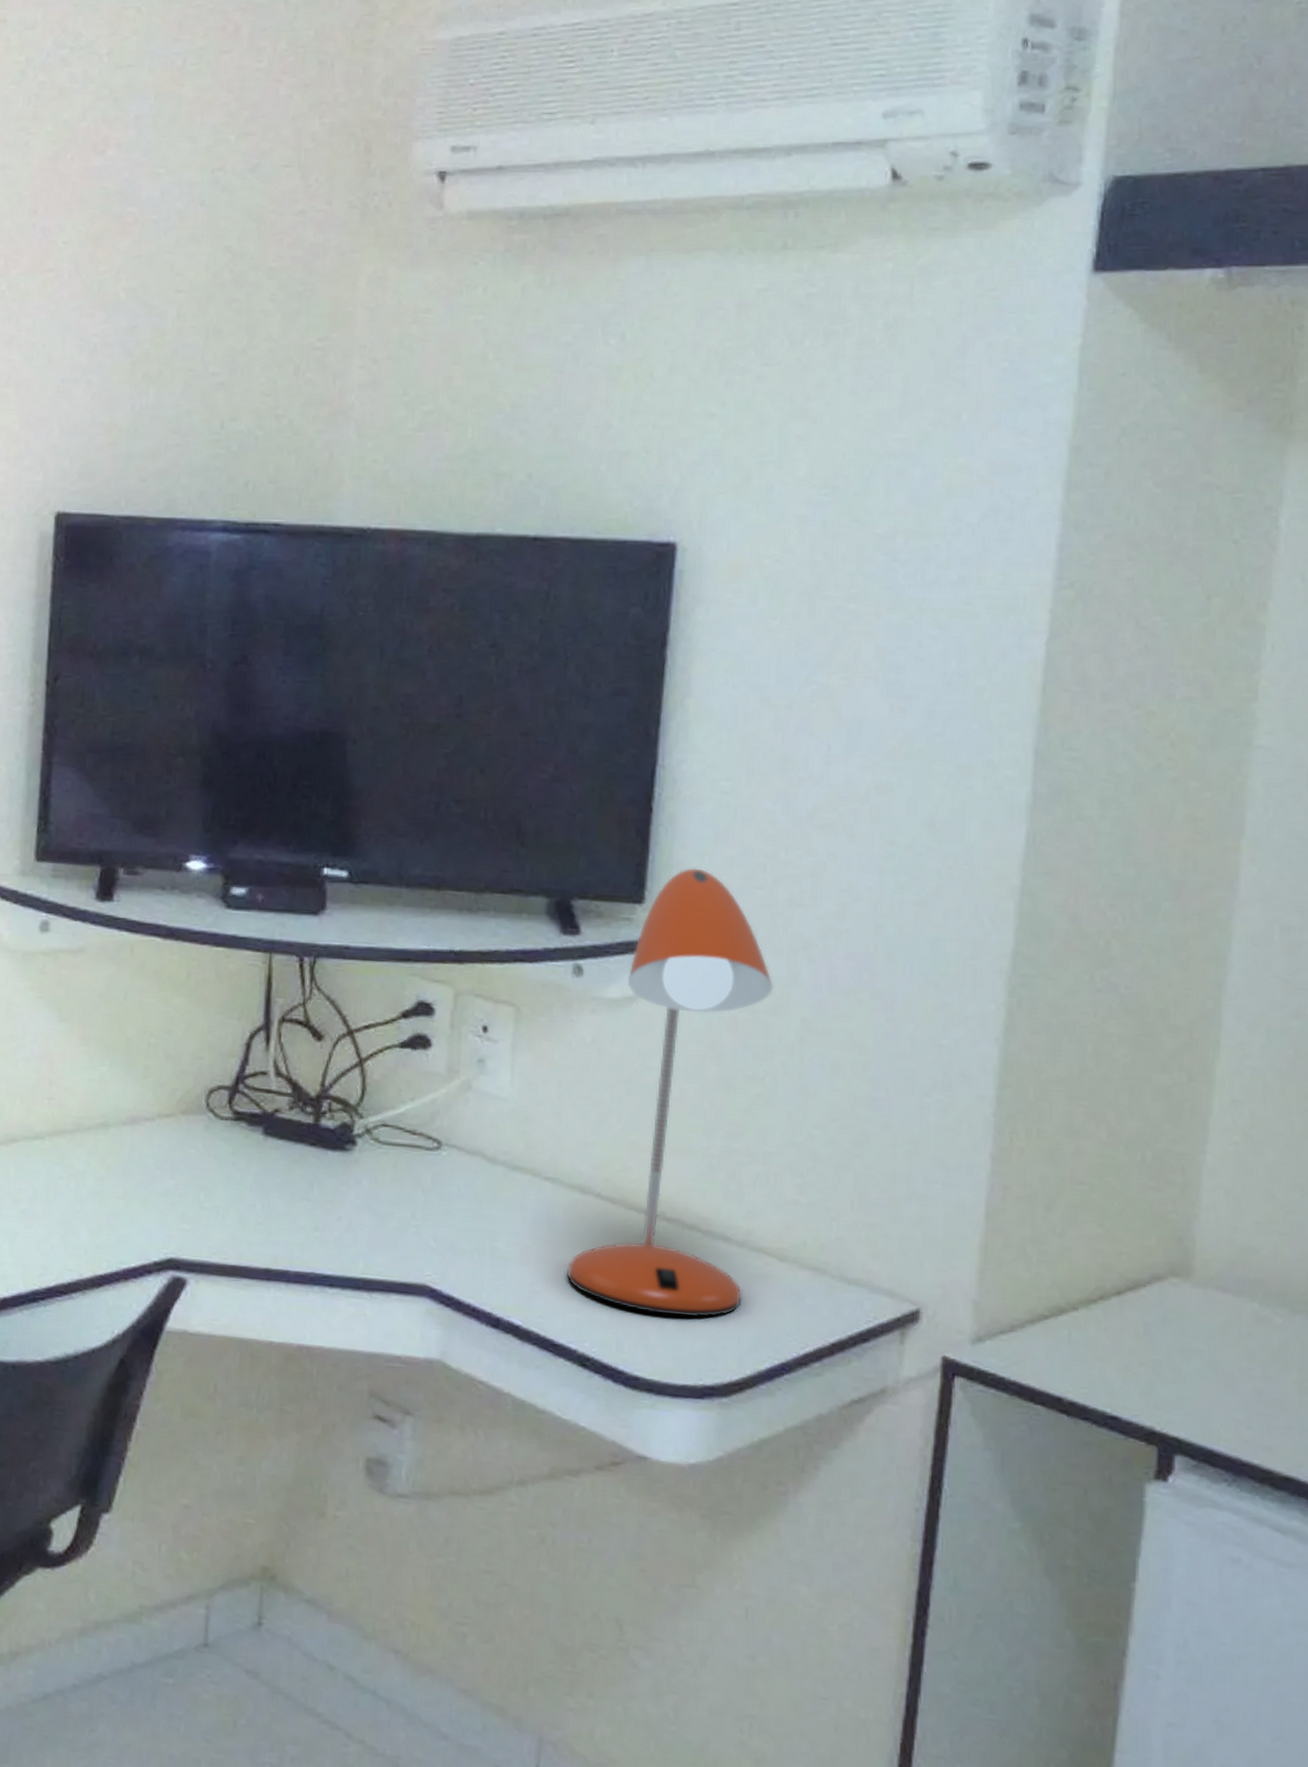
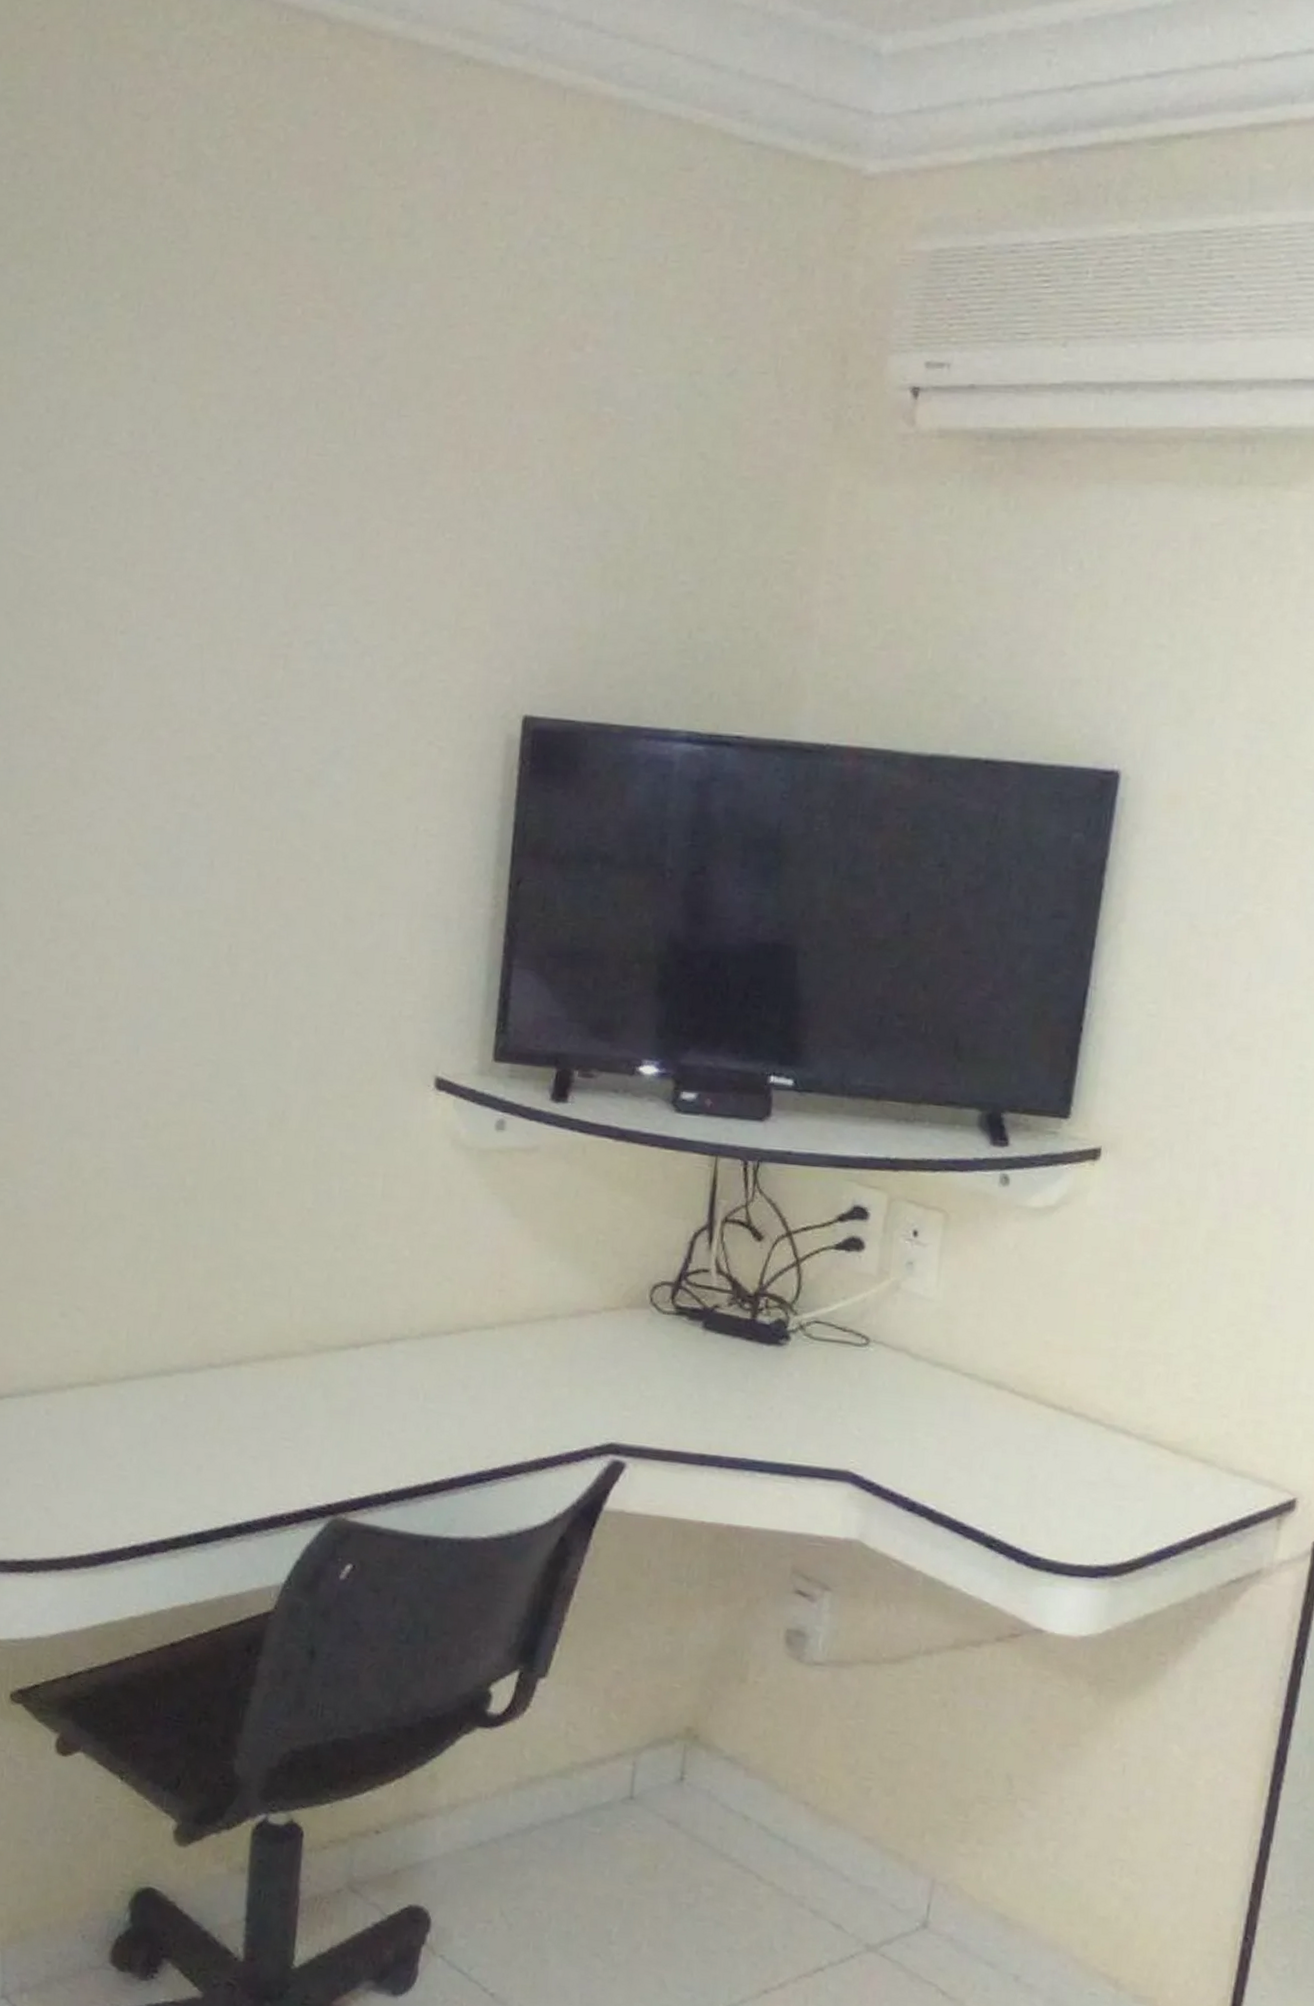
desk lamp: present [567,868,773,1318] -> none [979,1086,1184,1504]

